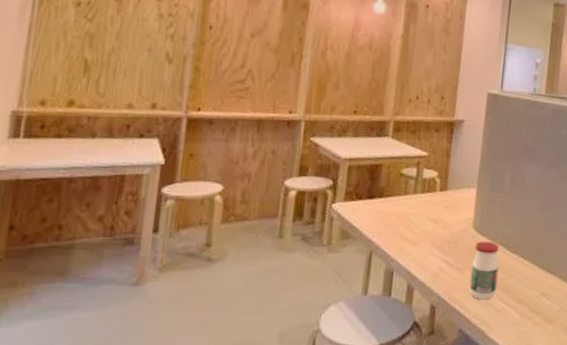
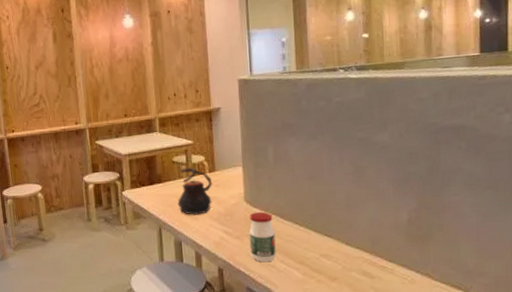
teapot: none [397,183,442,240] -> present [177,167,213,215]

